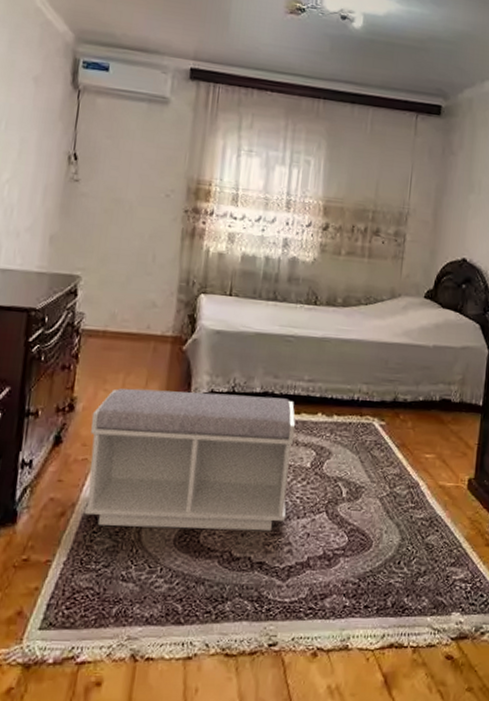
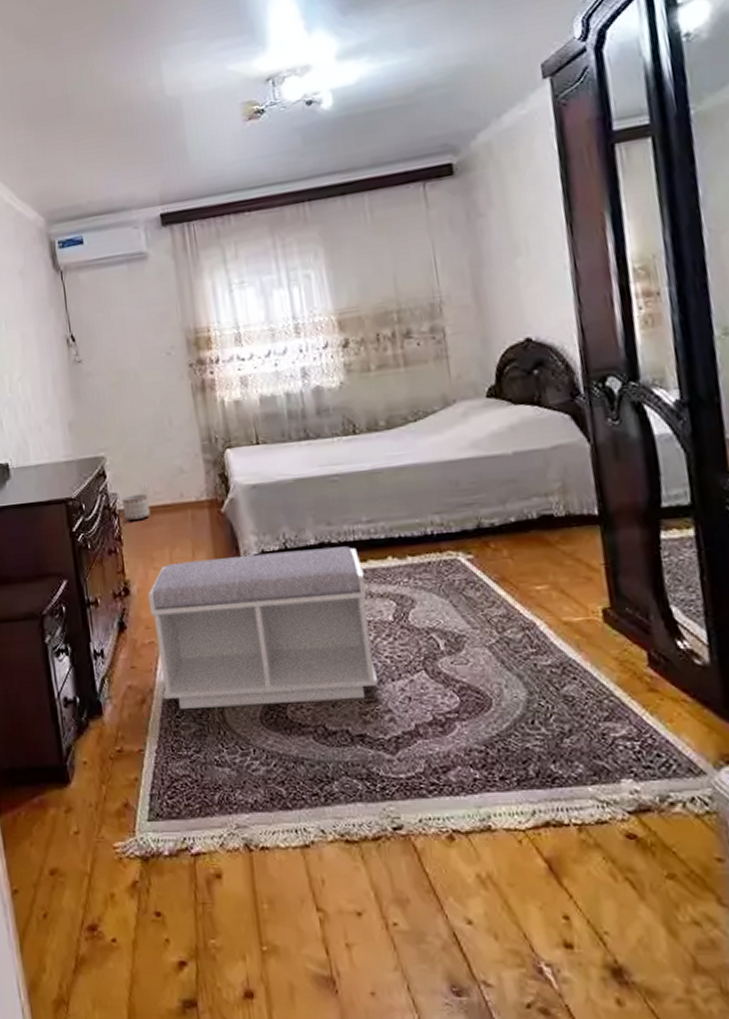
planter: none [86,317,116,343] -> present [121,493,150,521]

